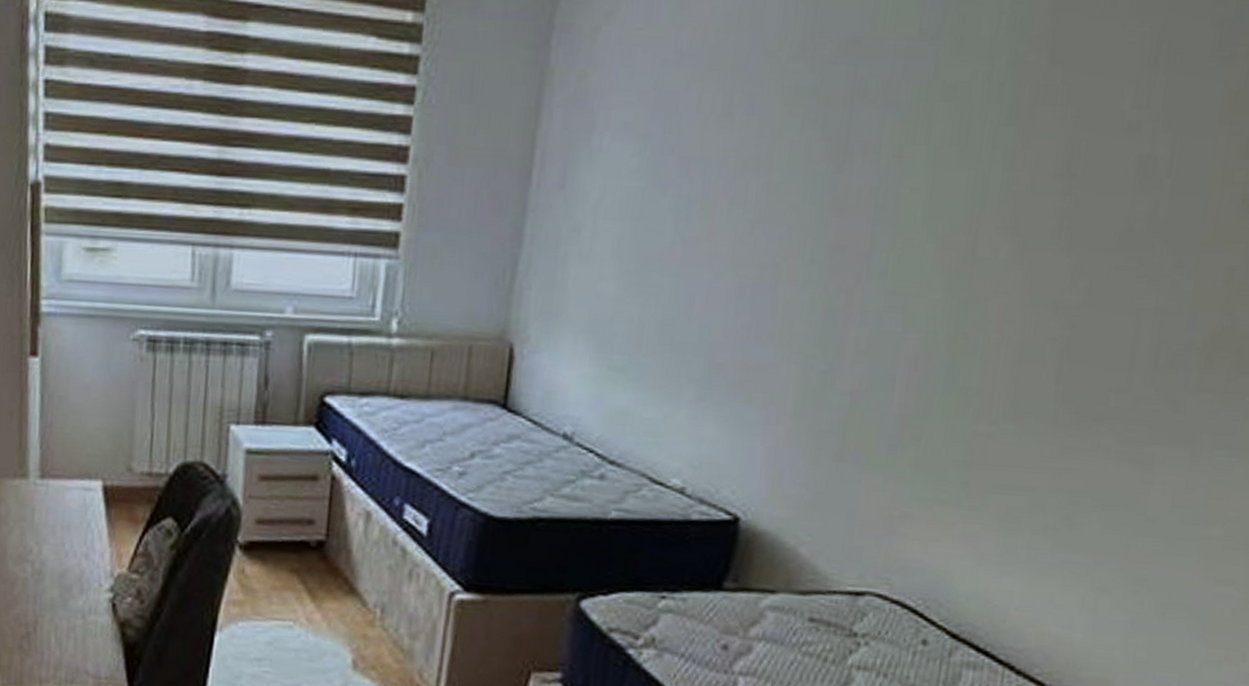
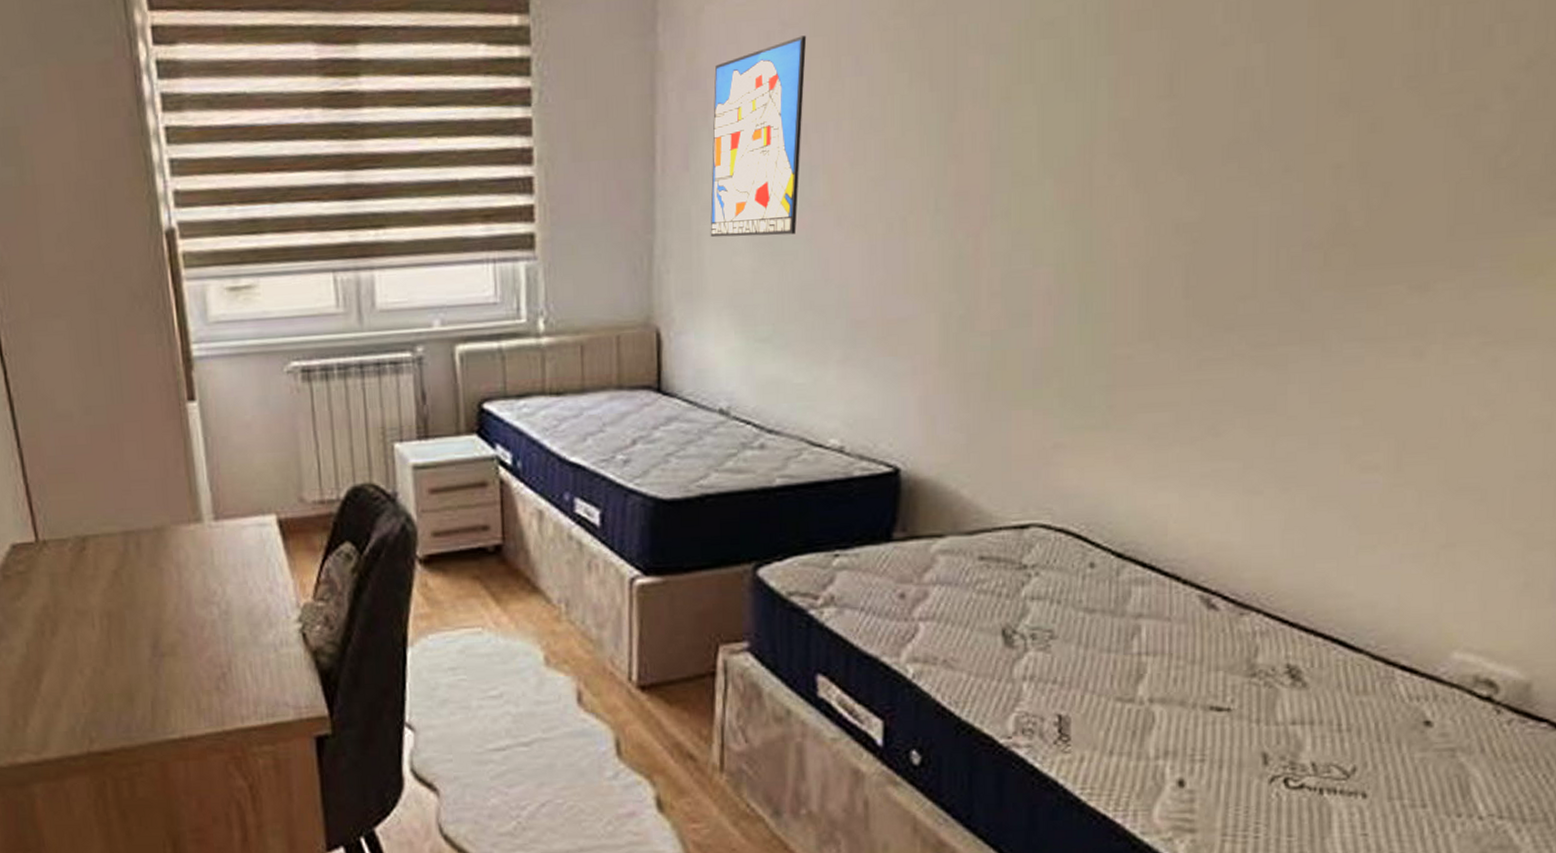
wall art: none [577,68,702,267] -> present [710,35,807,238]

